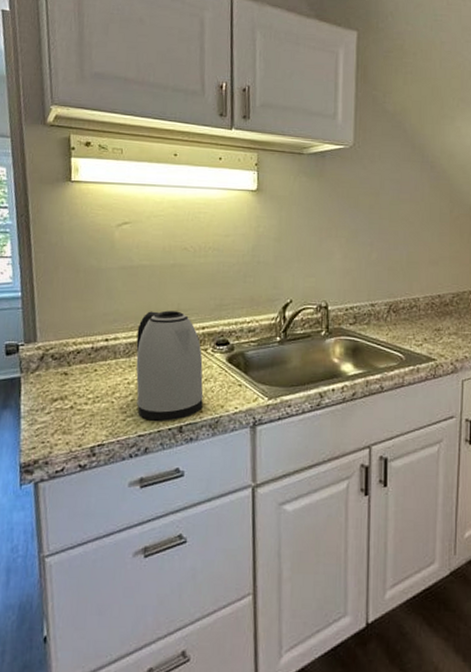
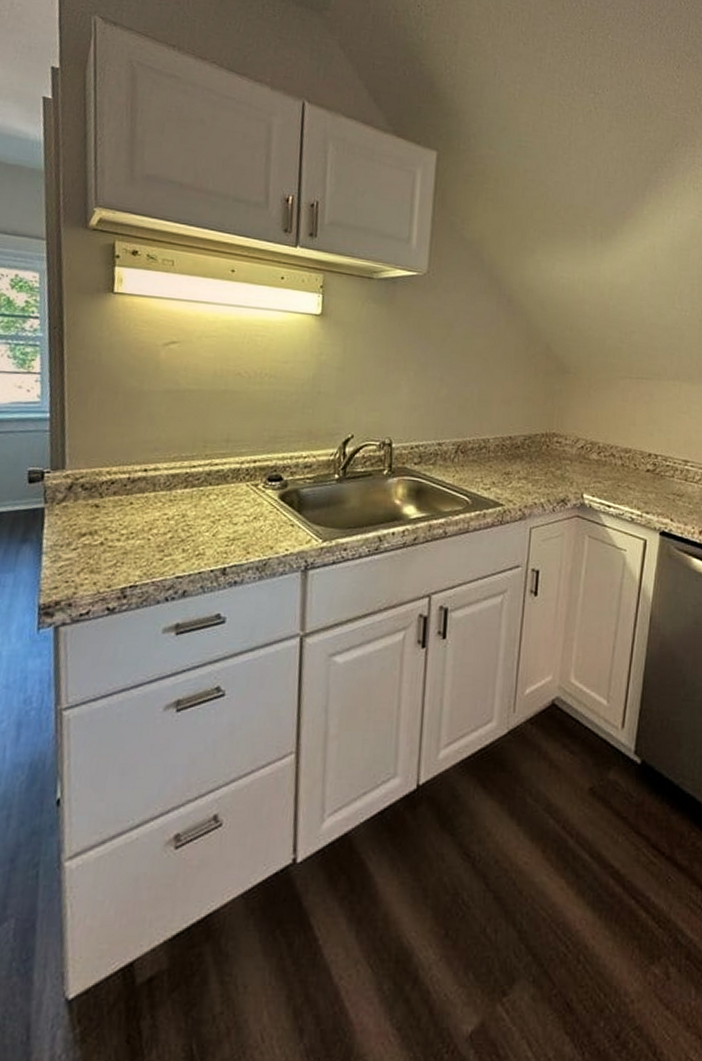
kettle: present [136,310,204,421] -> none [176,440,253,562]

